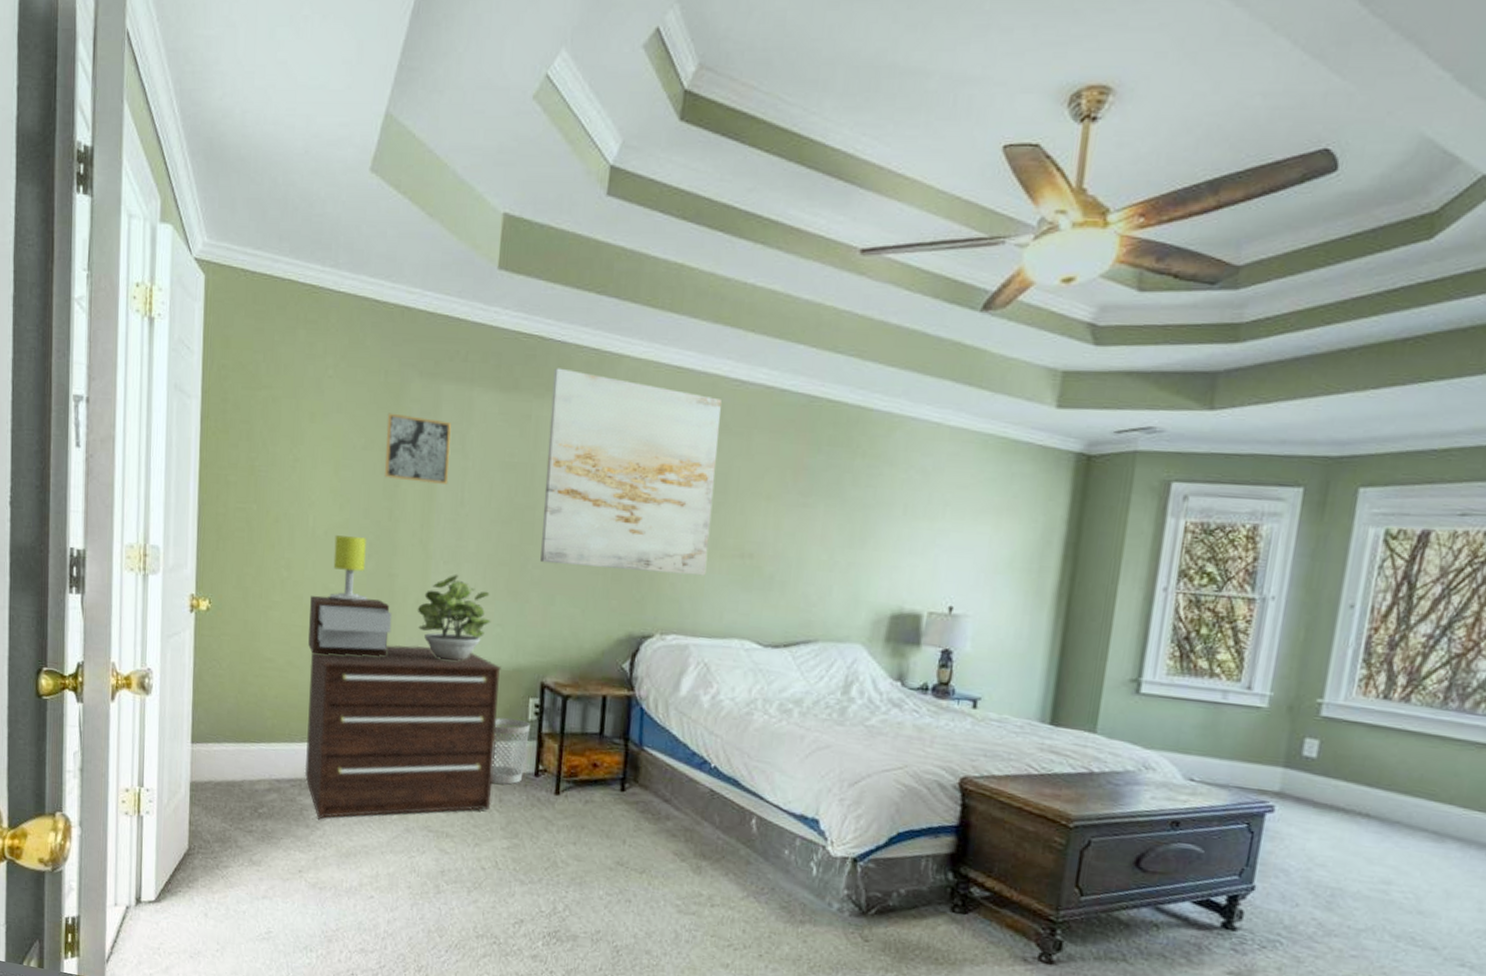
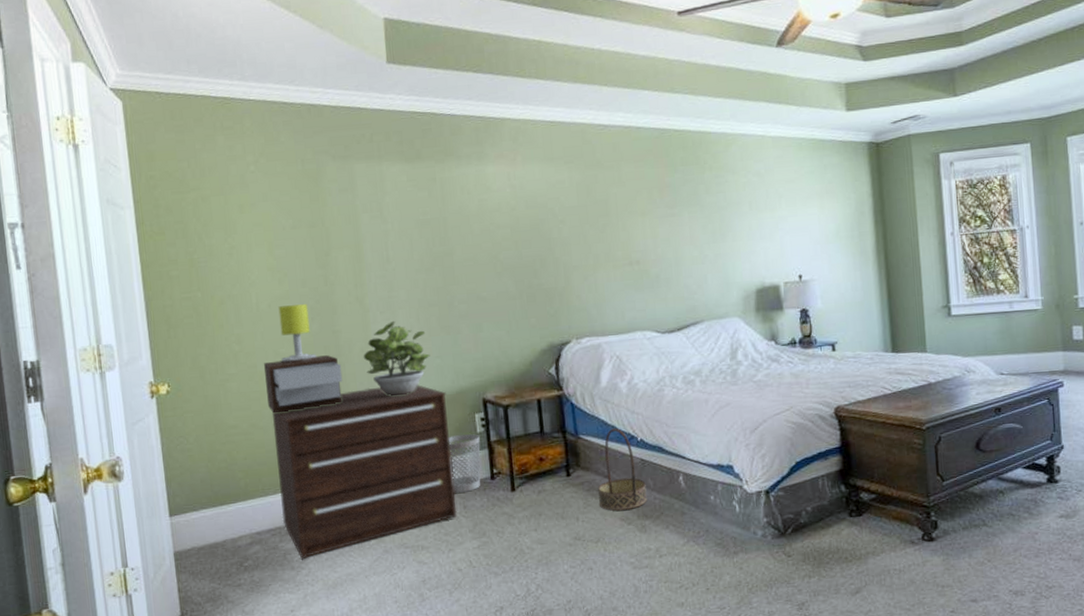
wall art: present [384,413,451,485] -> none [309,194,373,250]
wall art: present [540,368,722,576] -> none [449,136,604,298]
basket: none [651,746,711,845] -> present [597,427,647,511]

